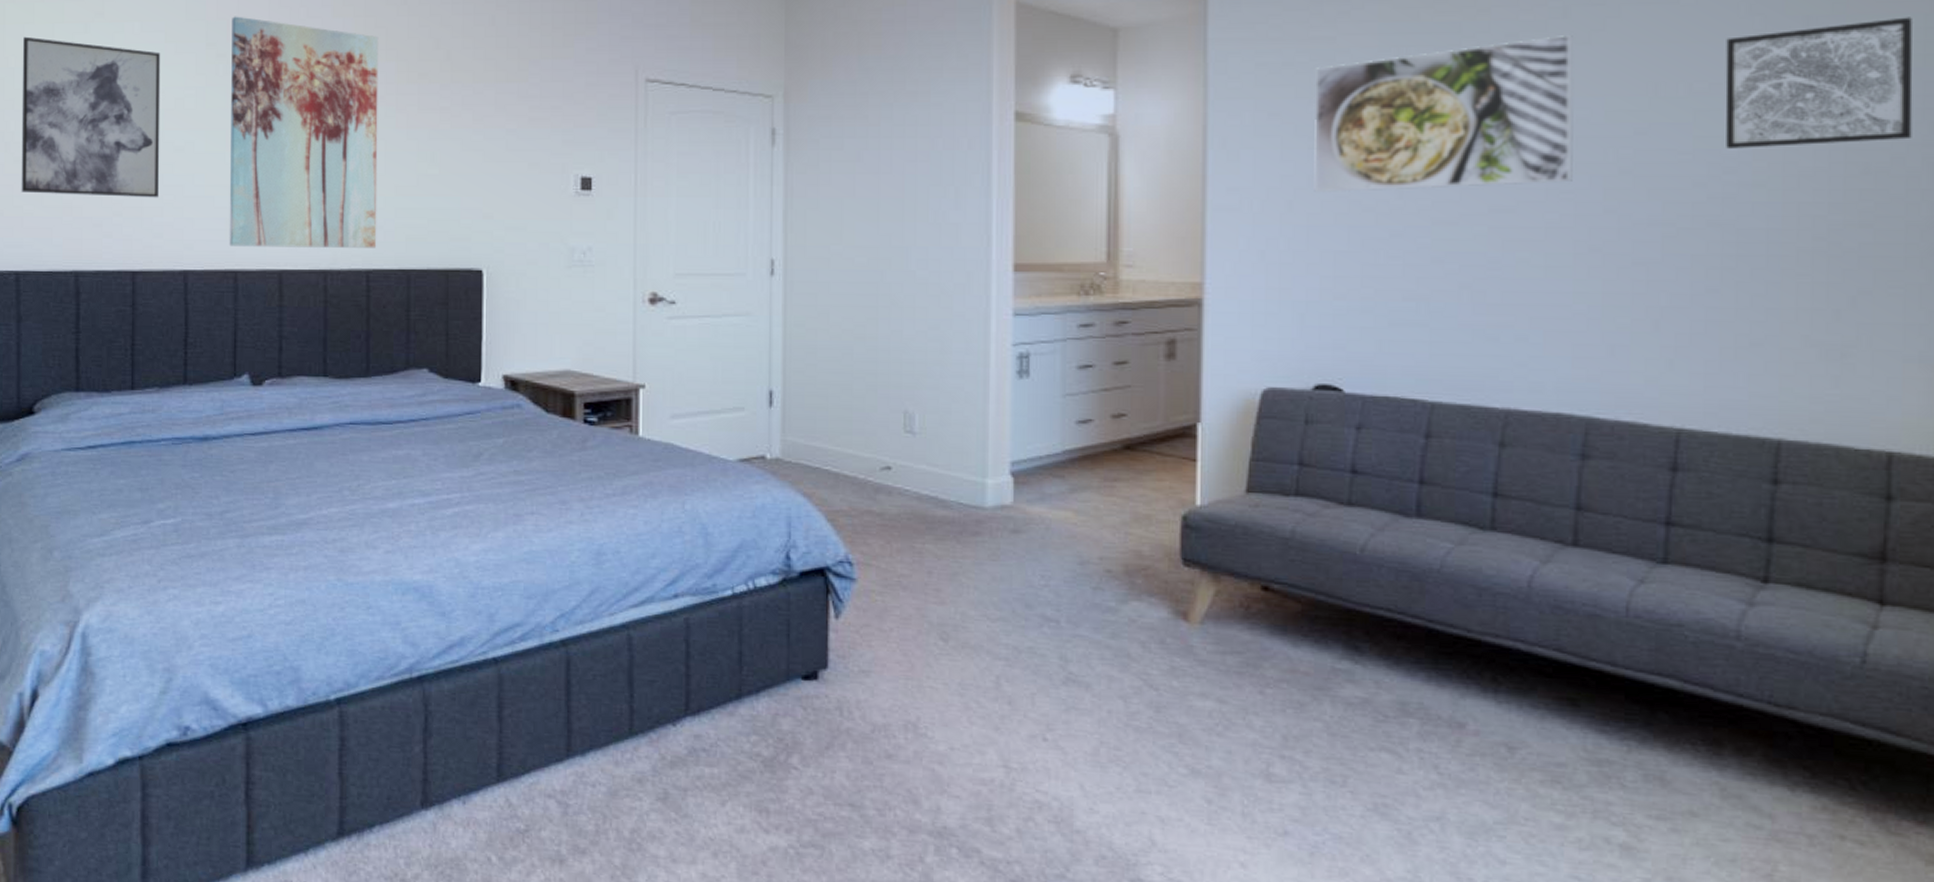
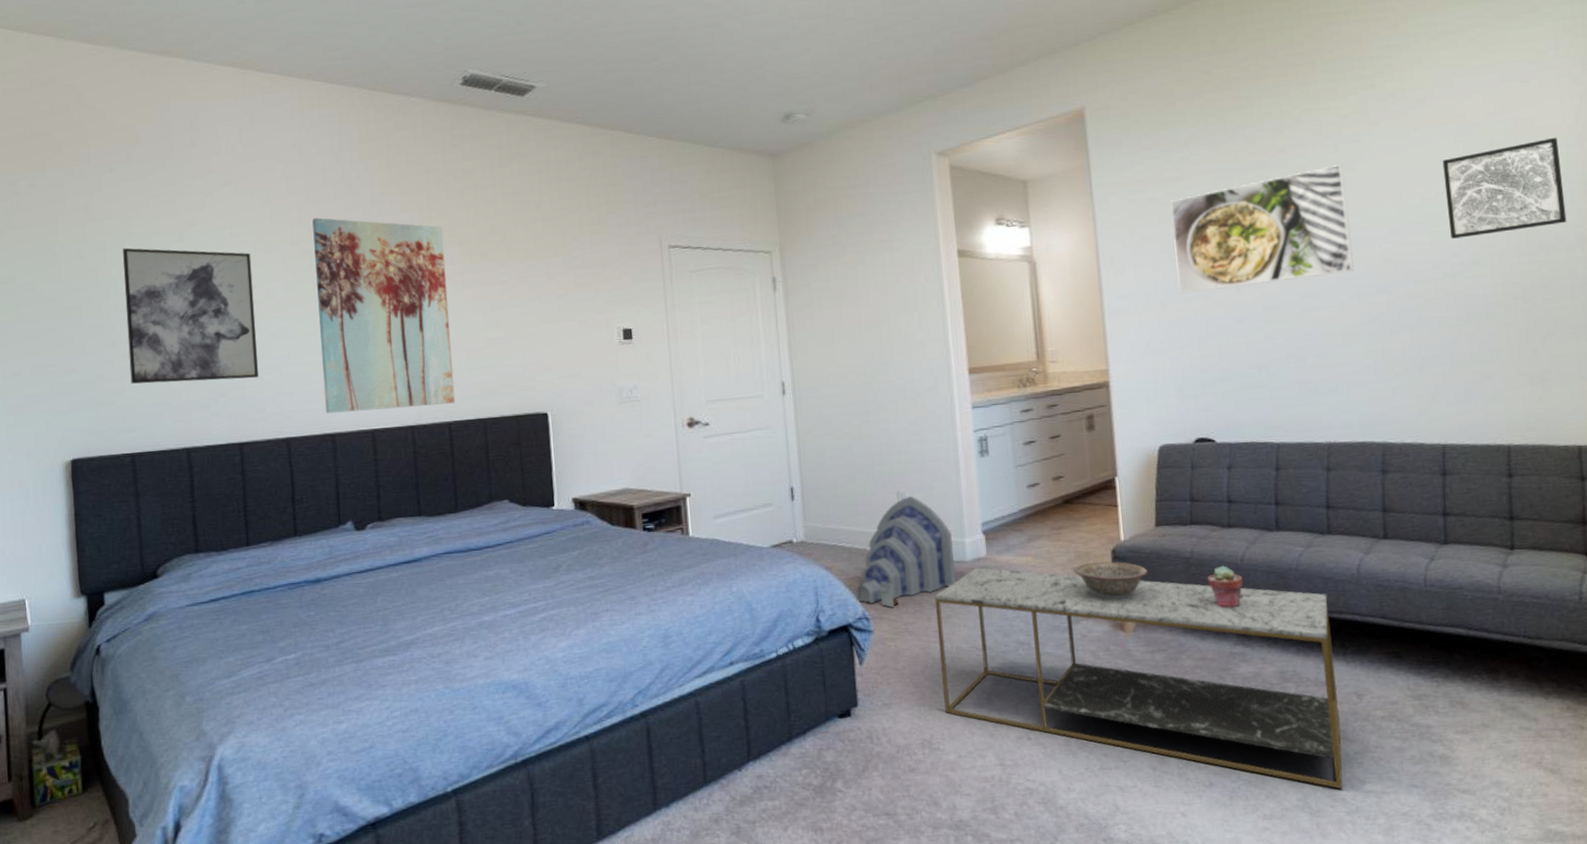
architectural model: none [839,417,971,553] -> present [856,495,956,608]
coffee table: none [938,518,1480,867] -> present [934,568,1343,789]
decorative bowl: none [1127,528,1230,580] -> present [1073,561,1148,600]
potted succulent: none [1310,554,1362,611] -> present [1207,566,1243,609]

